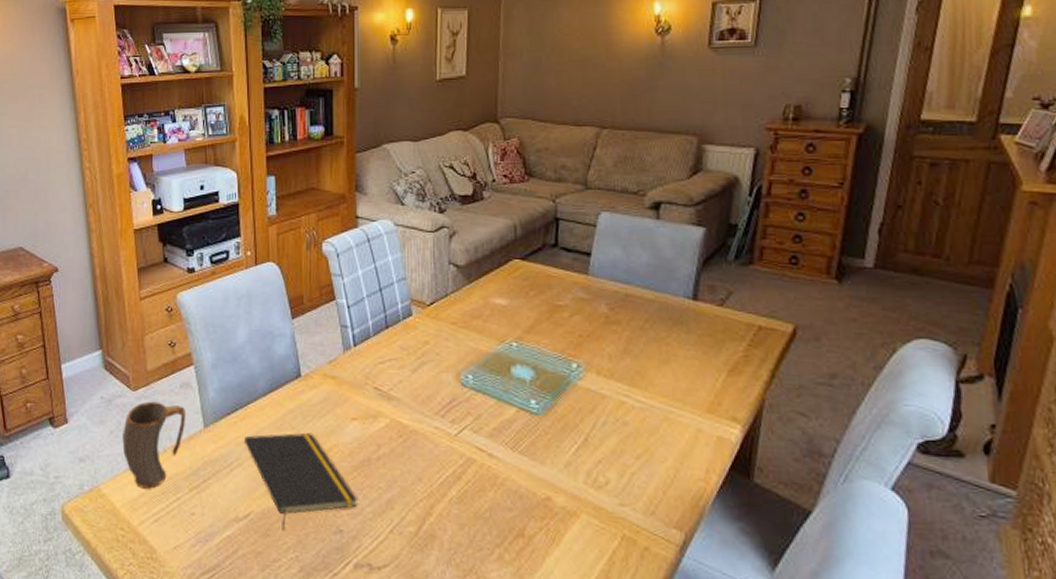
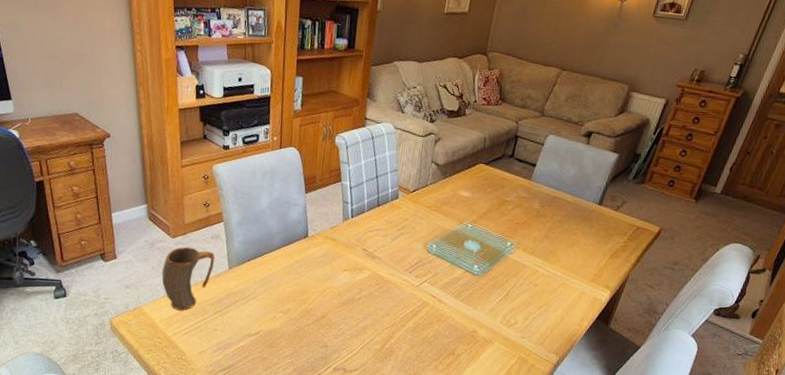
notepad: present [244,432,357,531] -> none [260,277,341,344]

